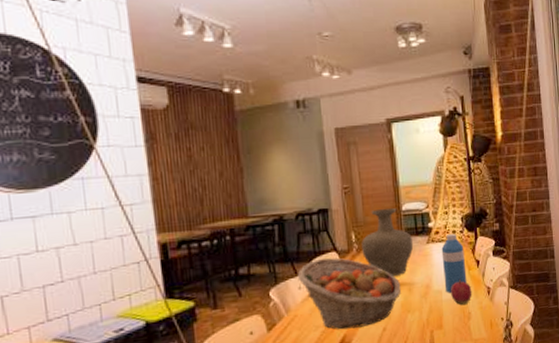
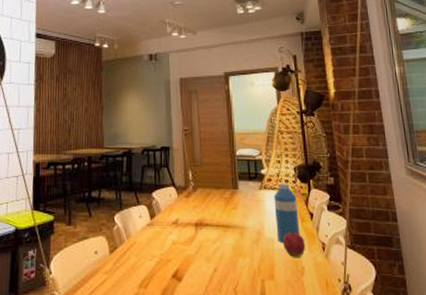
fruit basket: present [297,257,402,330] -> none [139,192,233,264]
vase: present [362,208,414,276] -> none [198,152,246,218]

